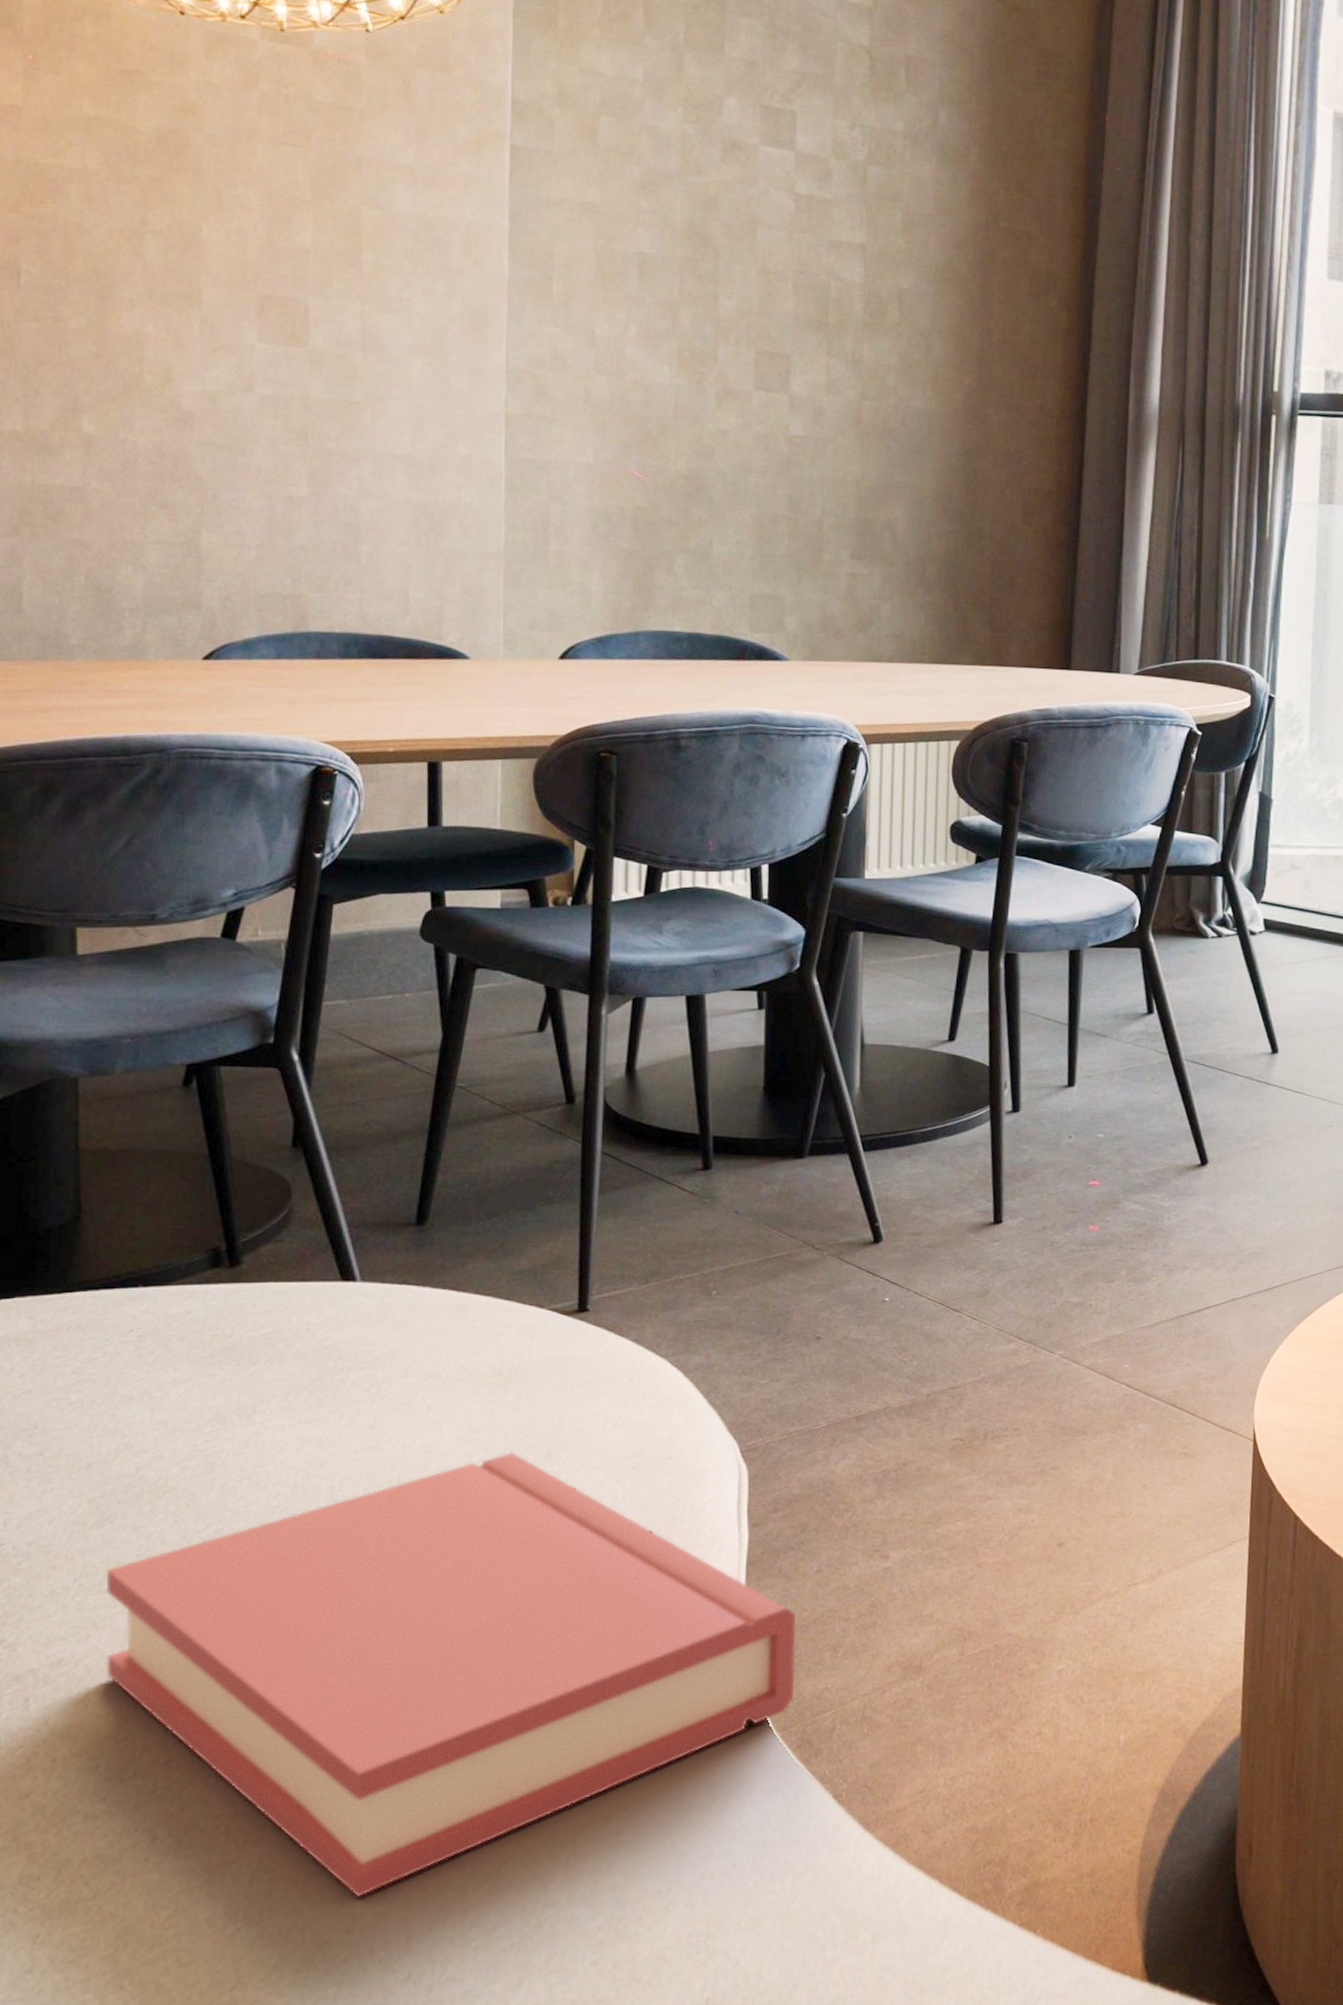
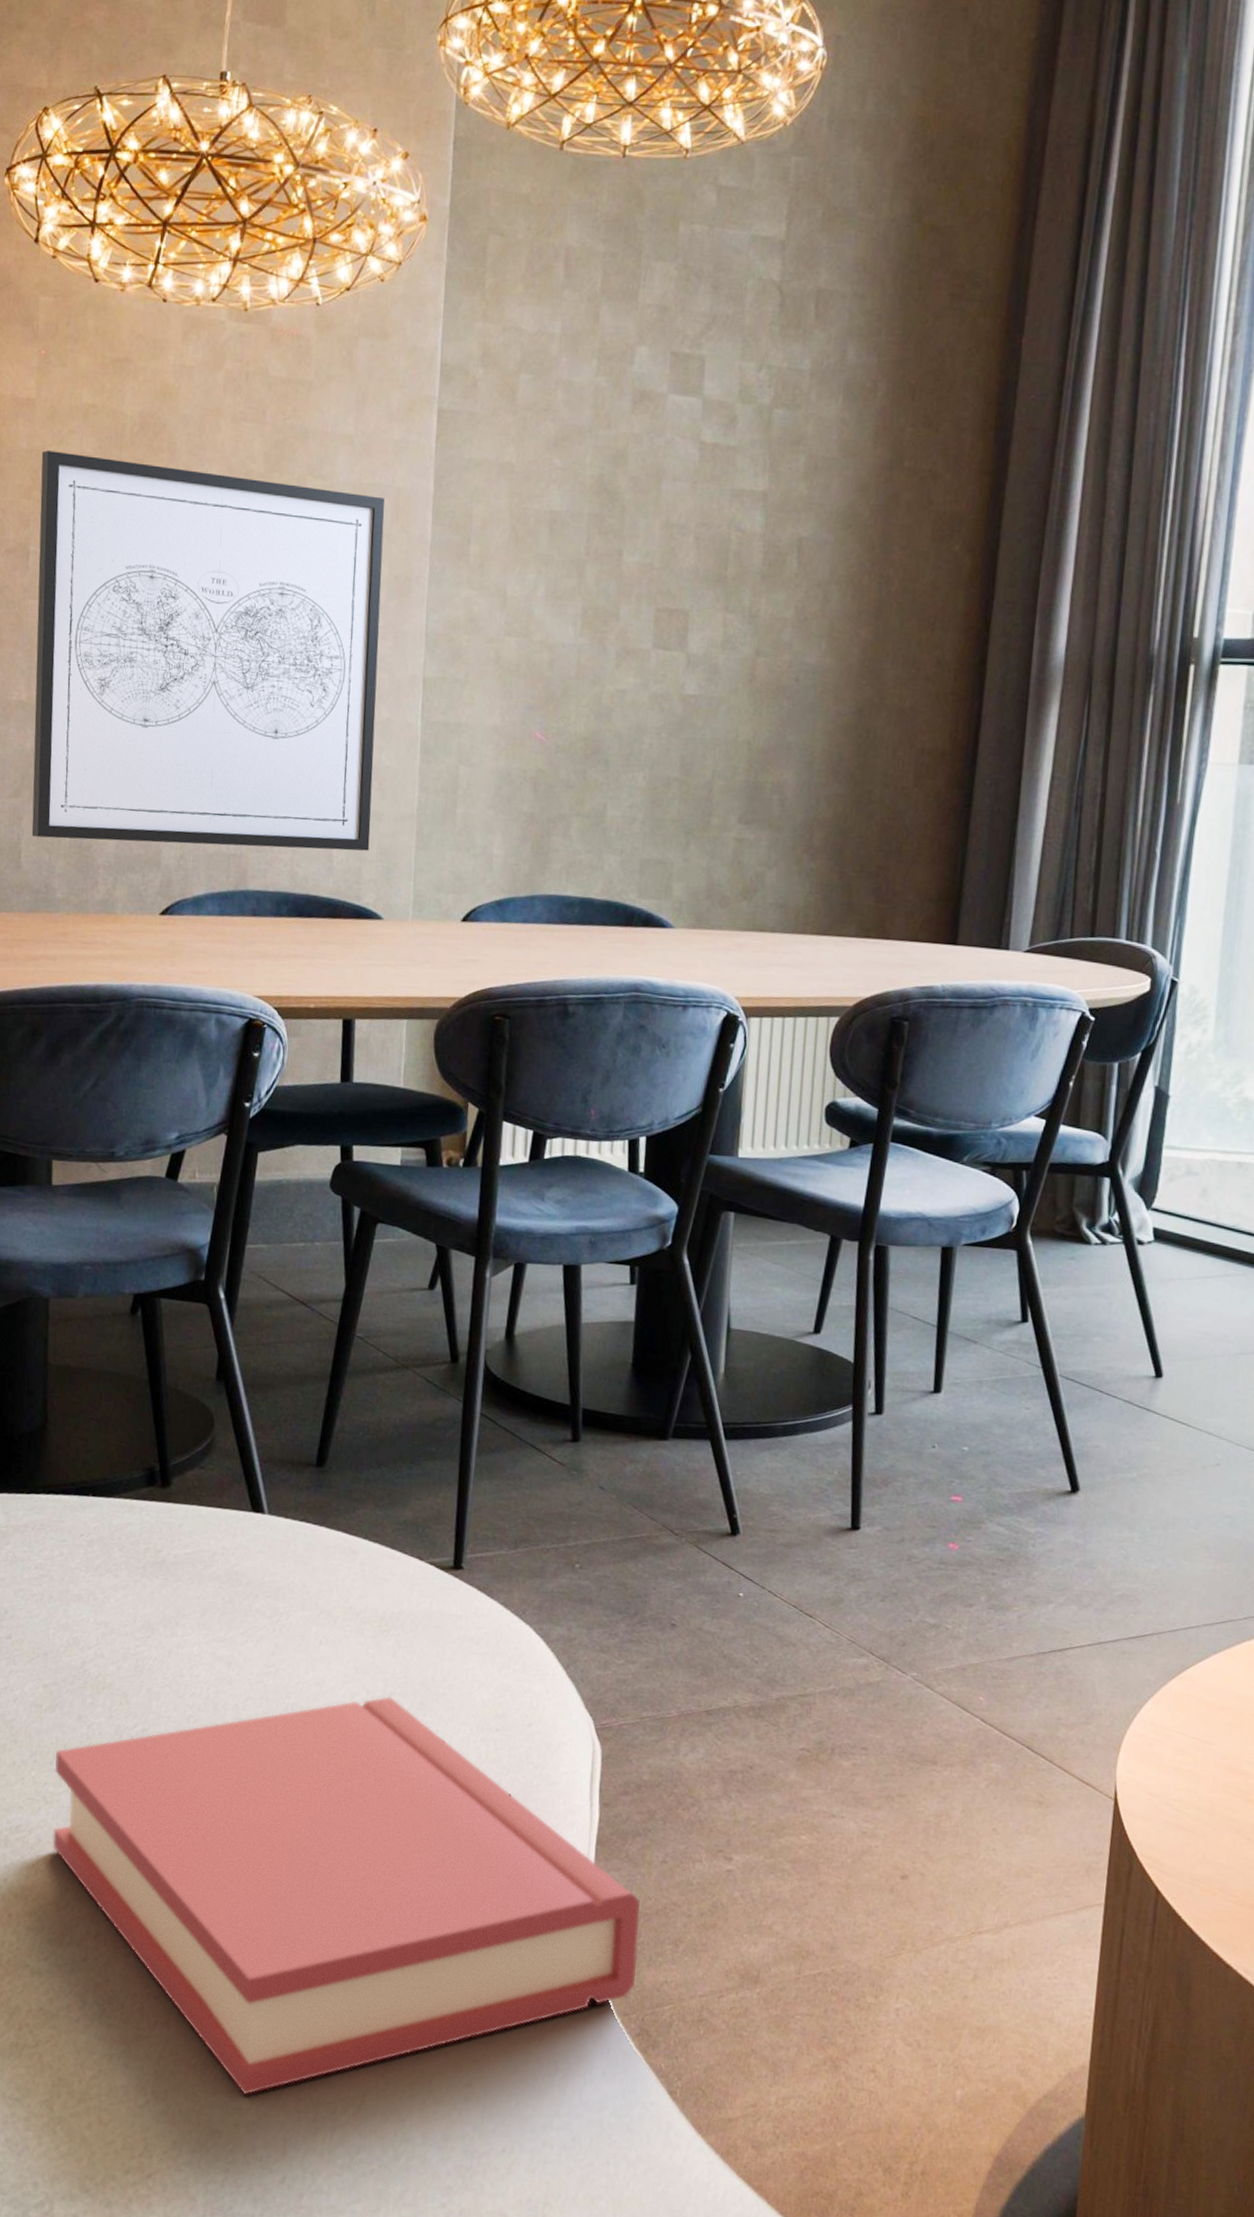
wall art: none [32,163,455,590] -> present [31,450,385,851]

